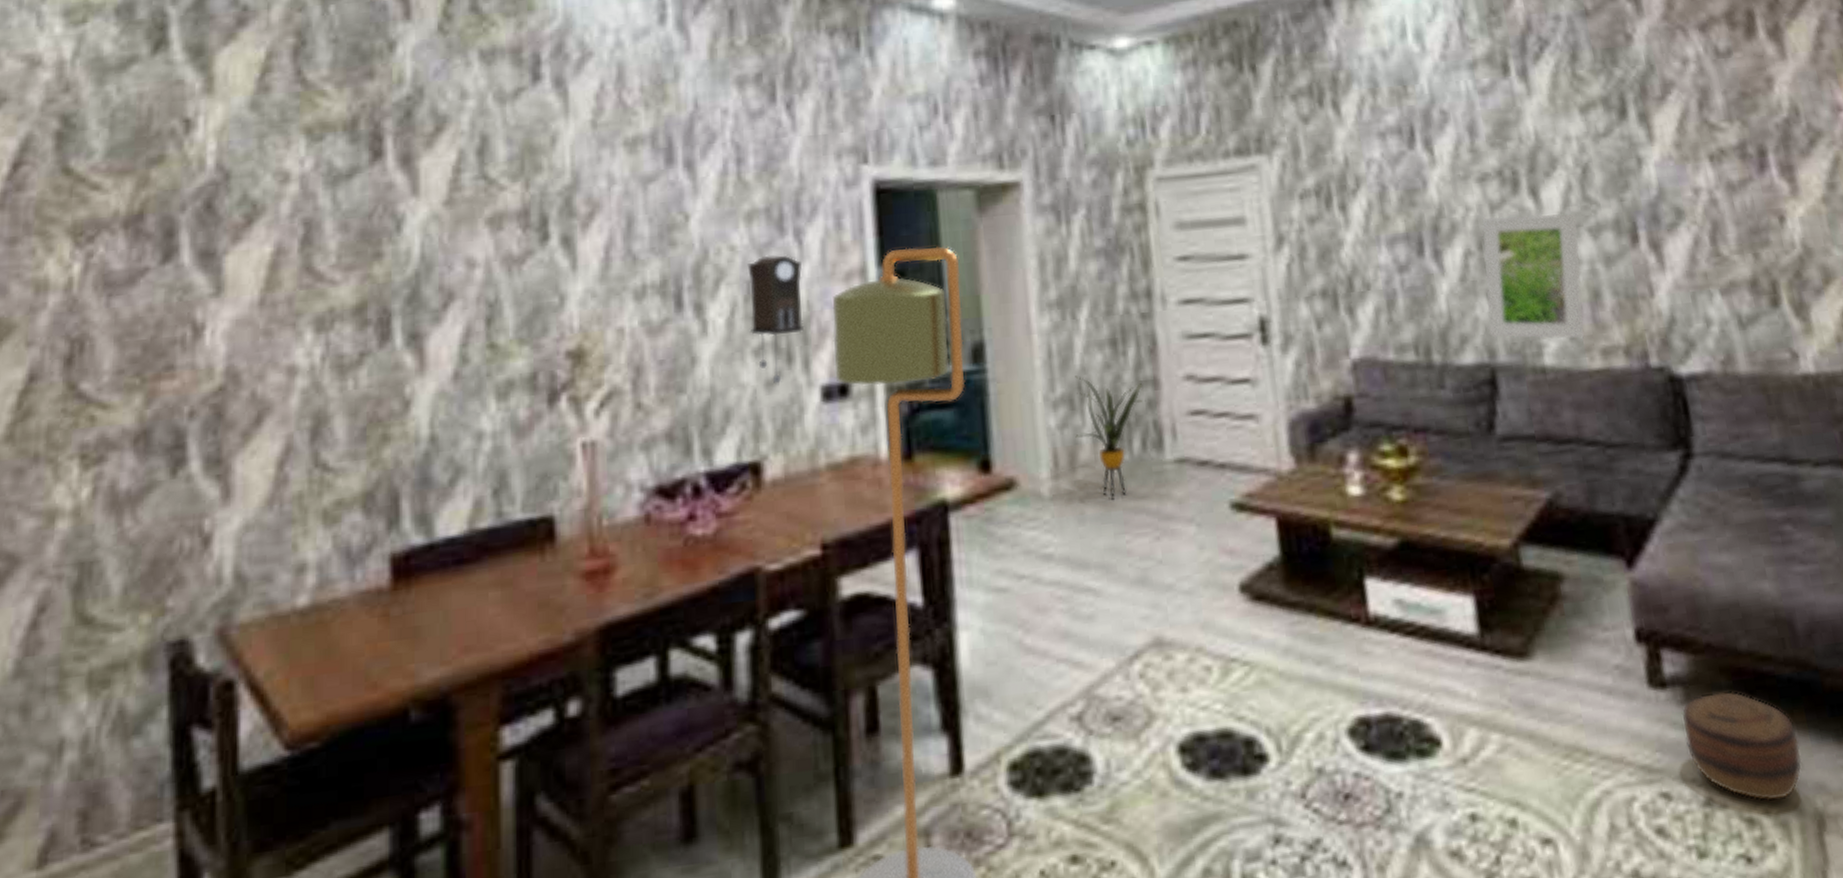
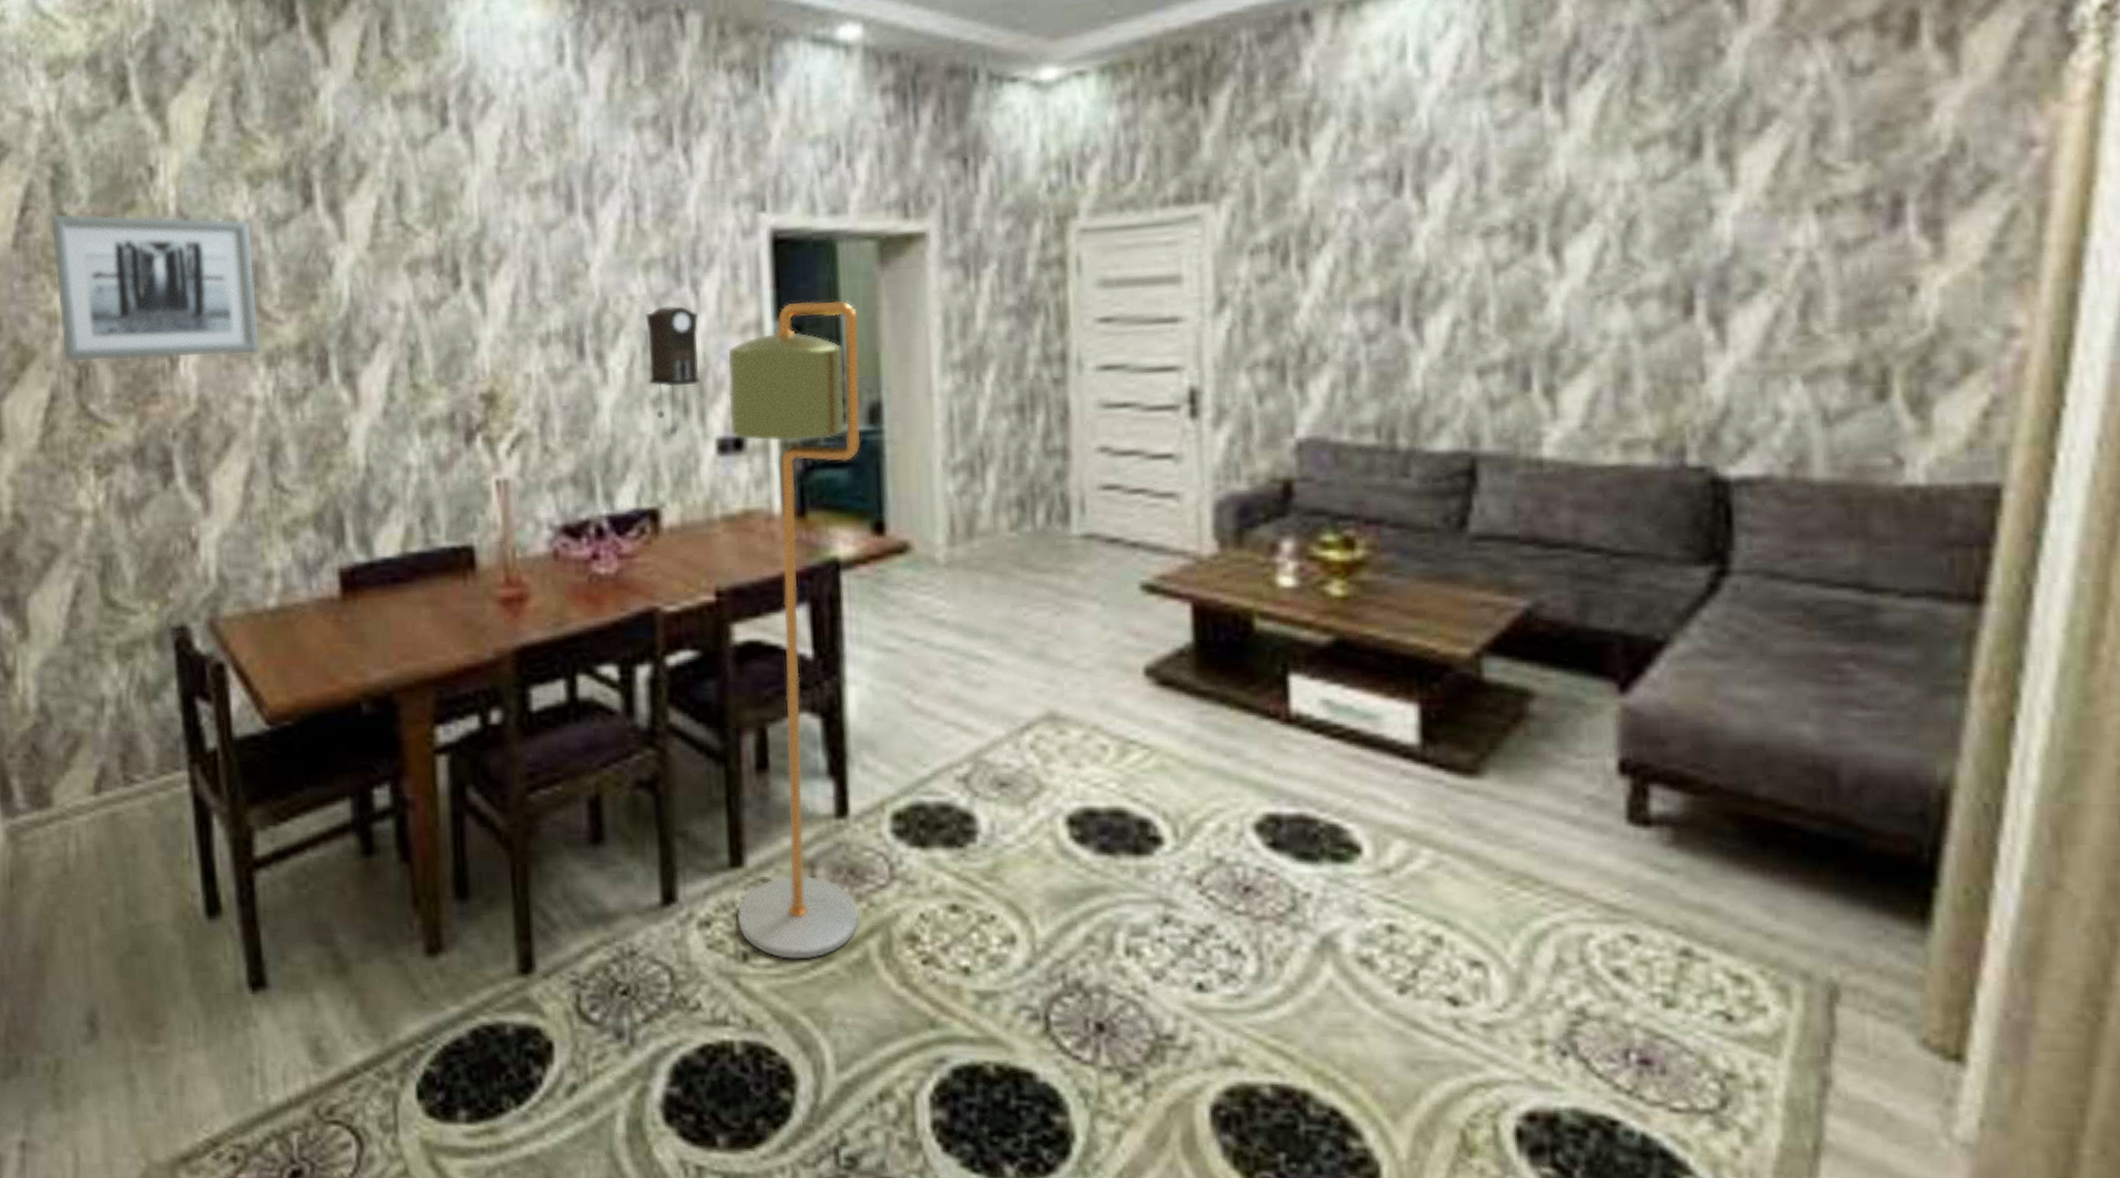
wall art: none [49,168,310,336] -> present [49,212,261,363]
house plant: present [1075,376,1146,500] -> none [974,441,1054,571]
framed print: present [1481,212,1585,340] -> none [1472,276,1611,430]
basket: present [1681,691,1802,801] -> none [1666,838,1821,962]

